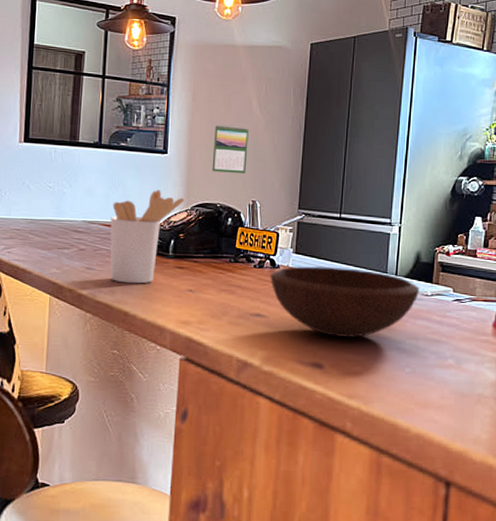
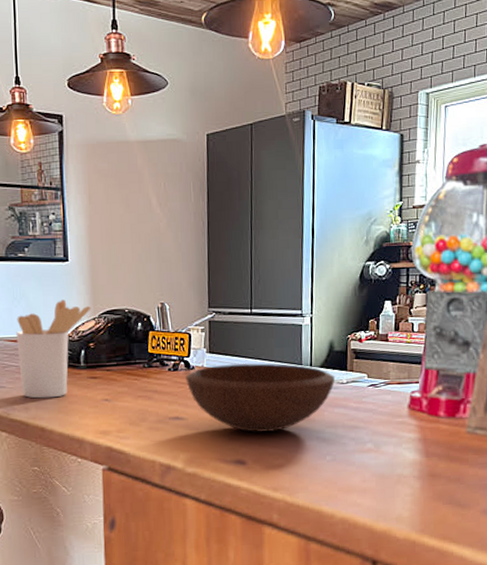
calendar: present [212,124,249,173] -> none [115,226,152,277]

